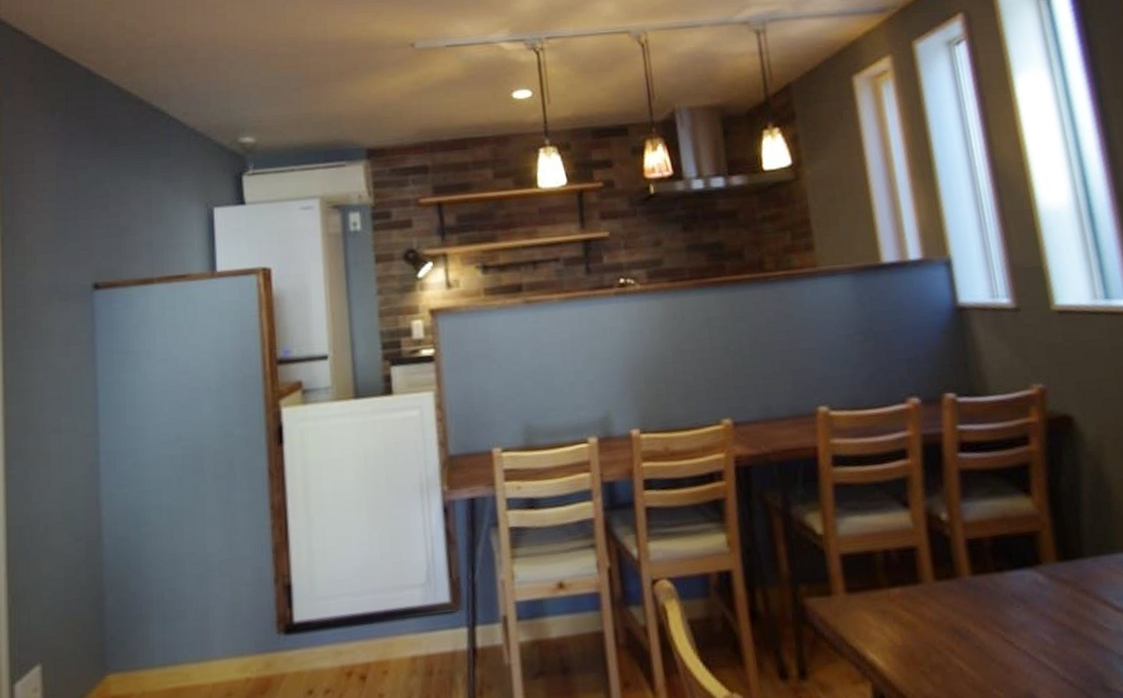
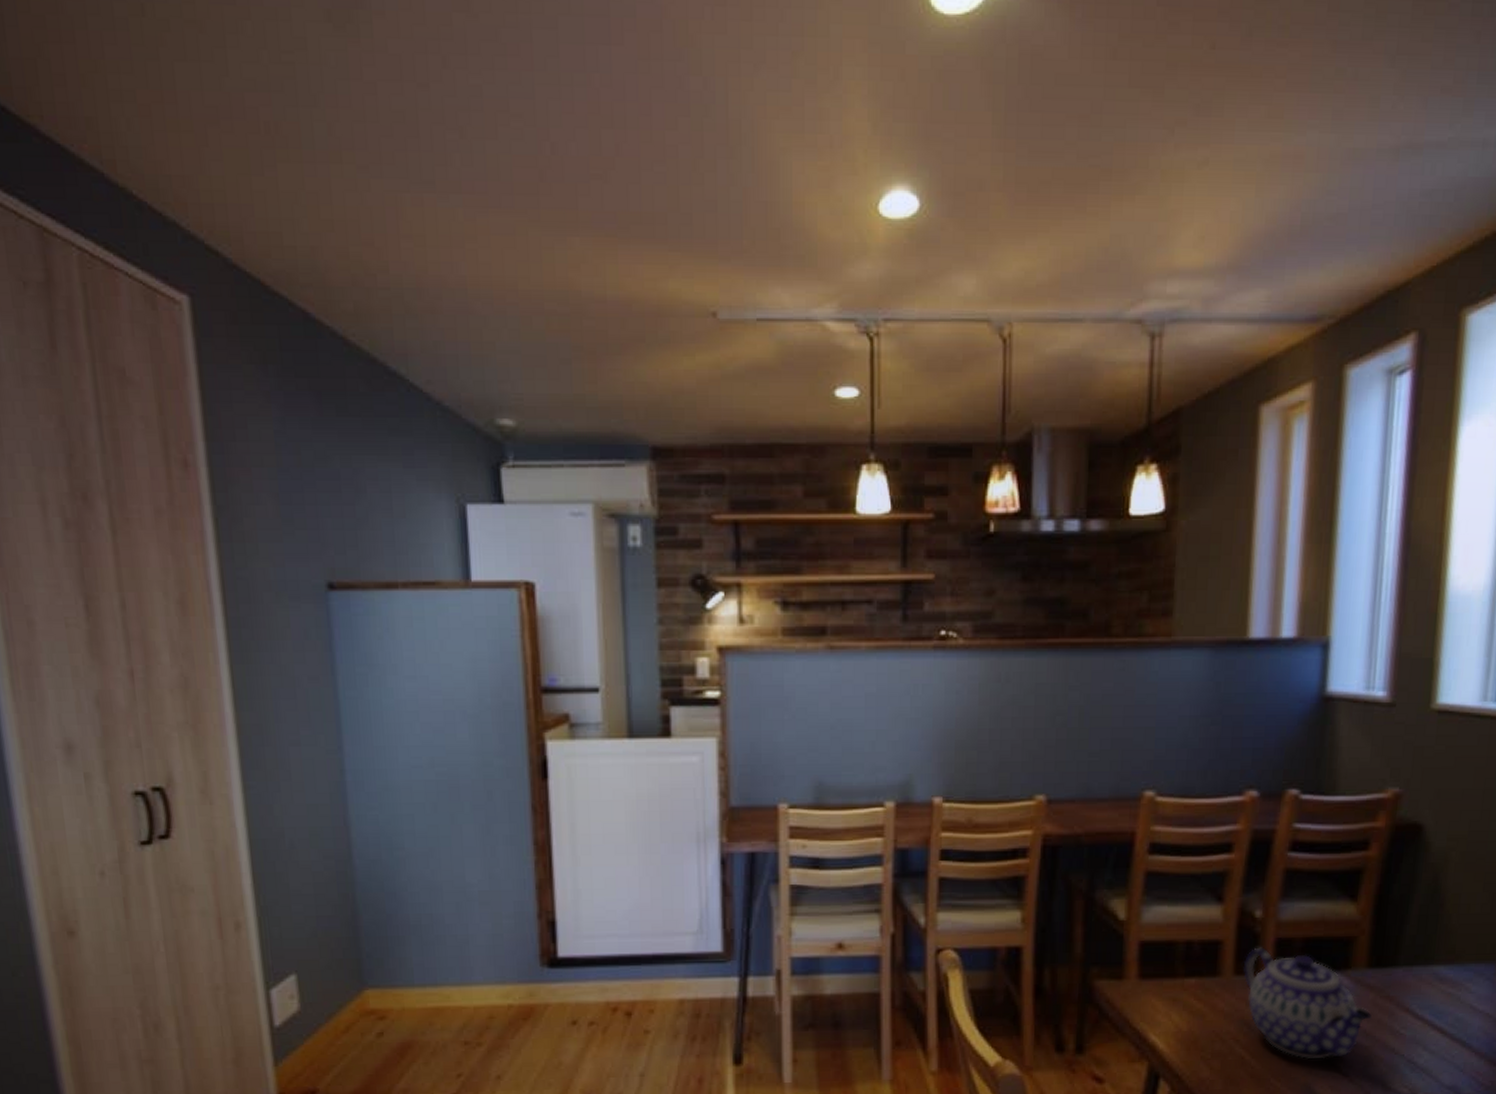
teapot: none [940,550,1074,664] -> present [1243,947,1372,1059]

